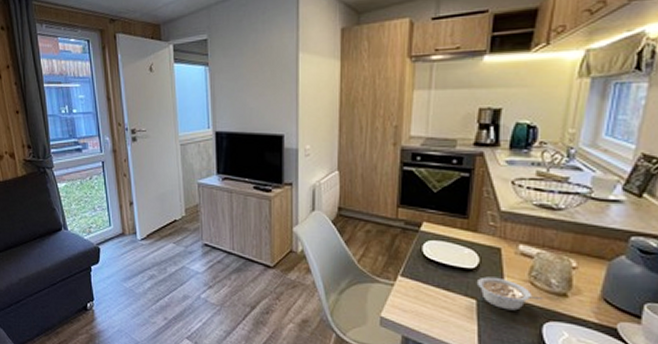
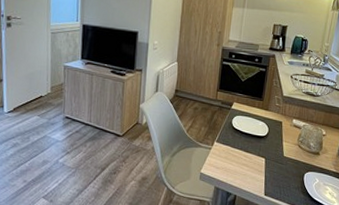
legume: present [478,276,544,311] -> none [266,142,306,165]

